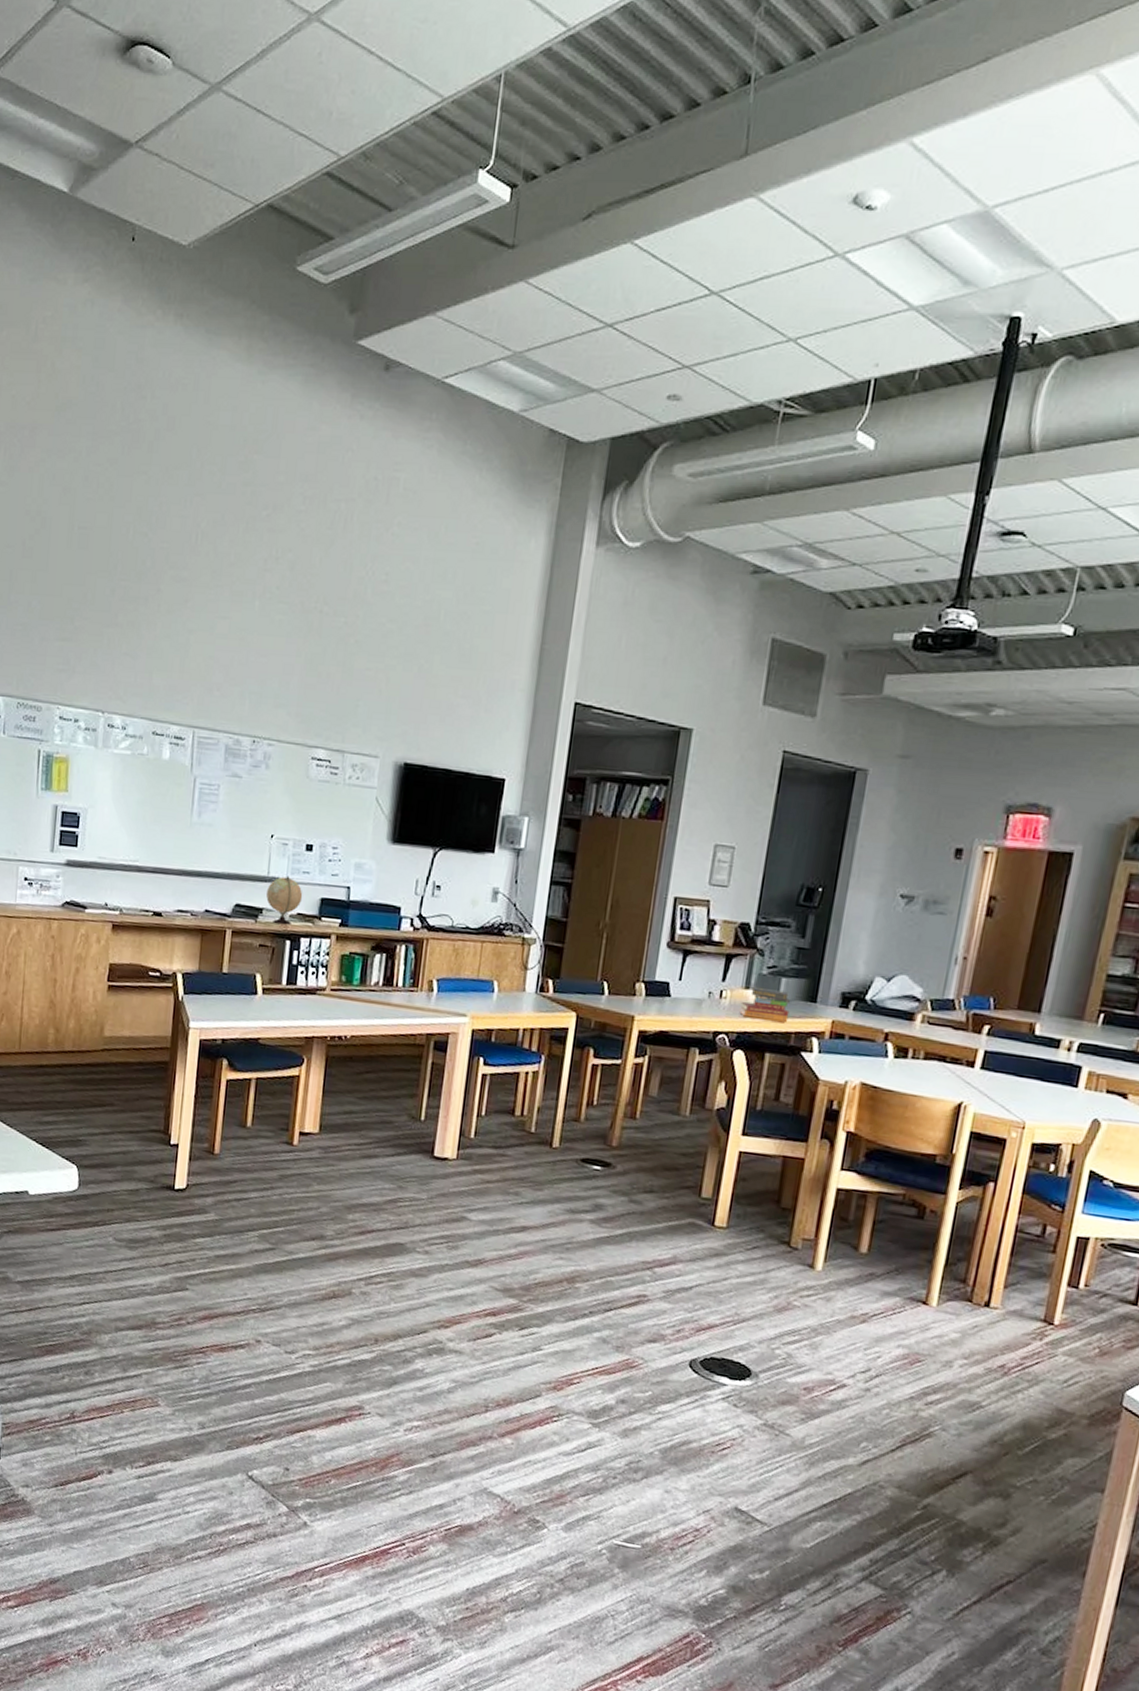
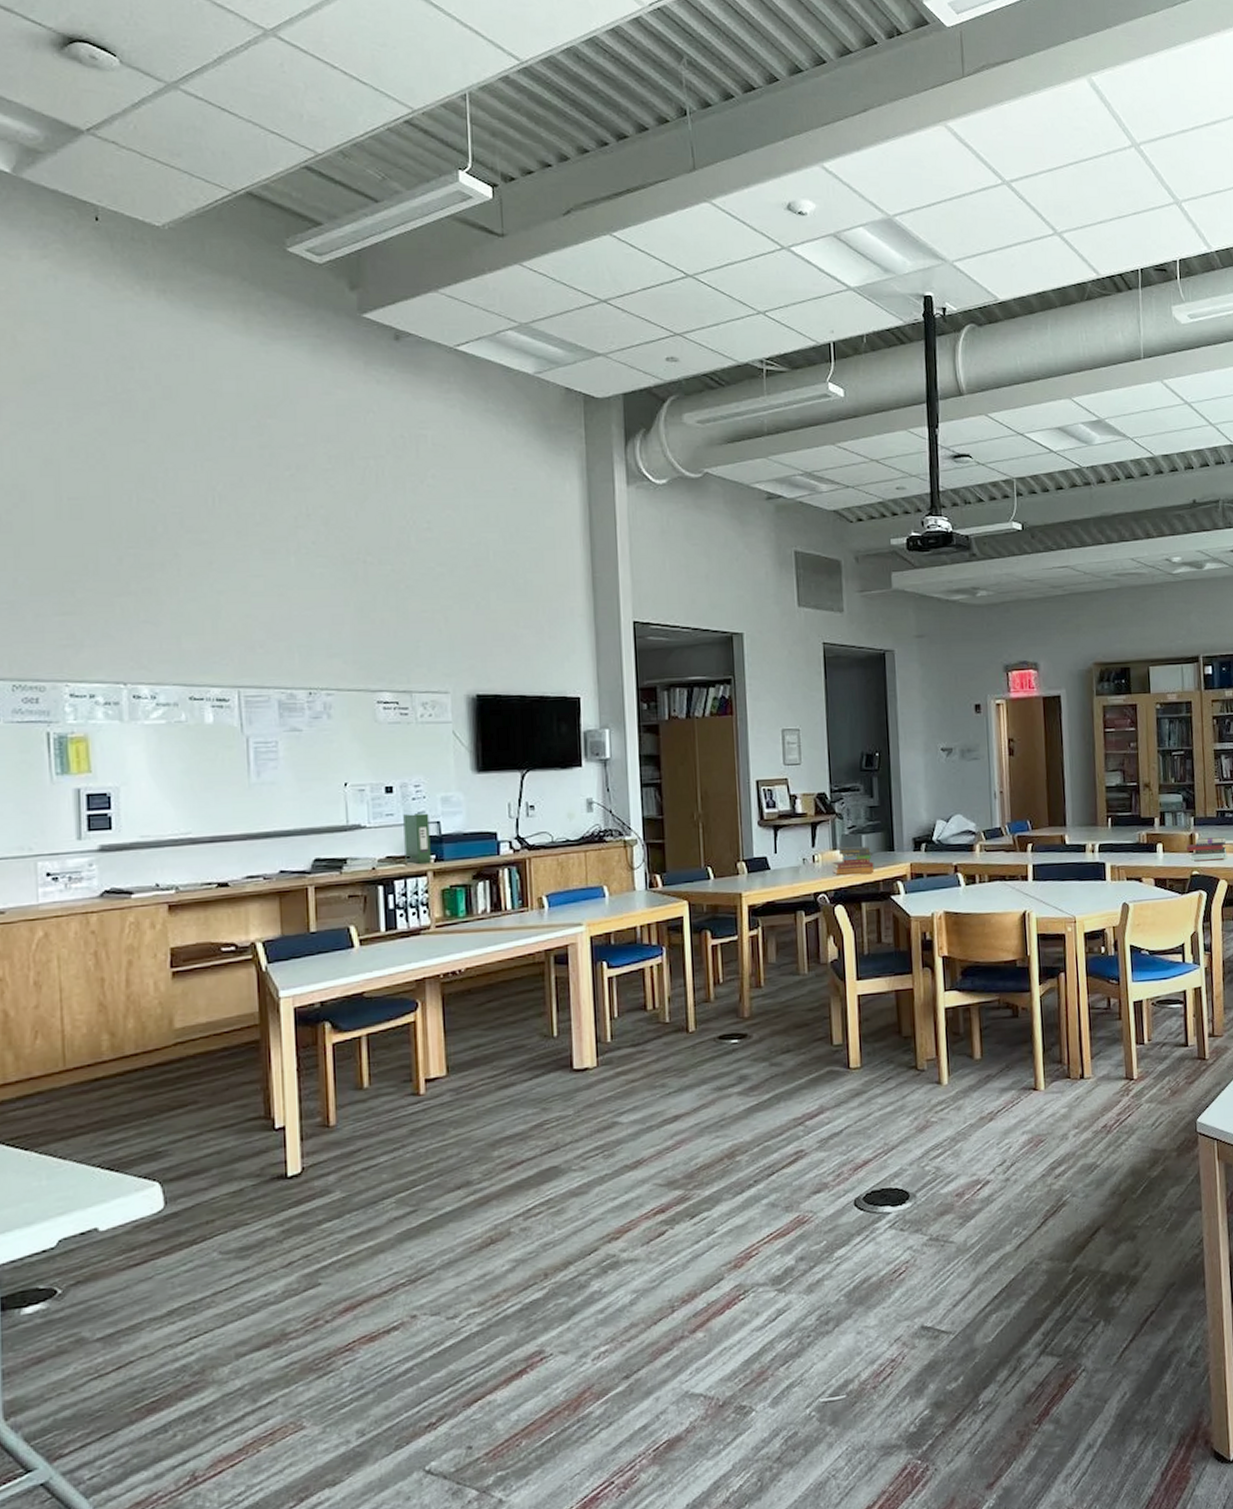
globe: present [266,876,303,926] -> none [349,821,390,872]
binder: none [313,874,341,928] -> present [403,813,431,865]

